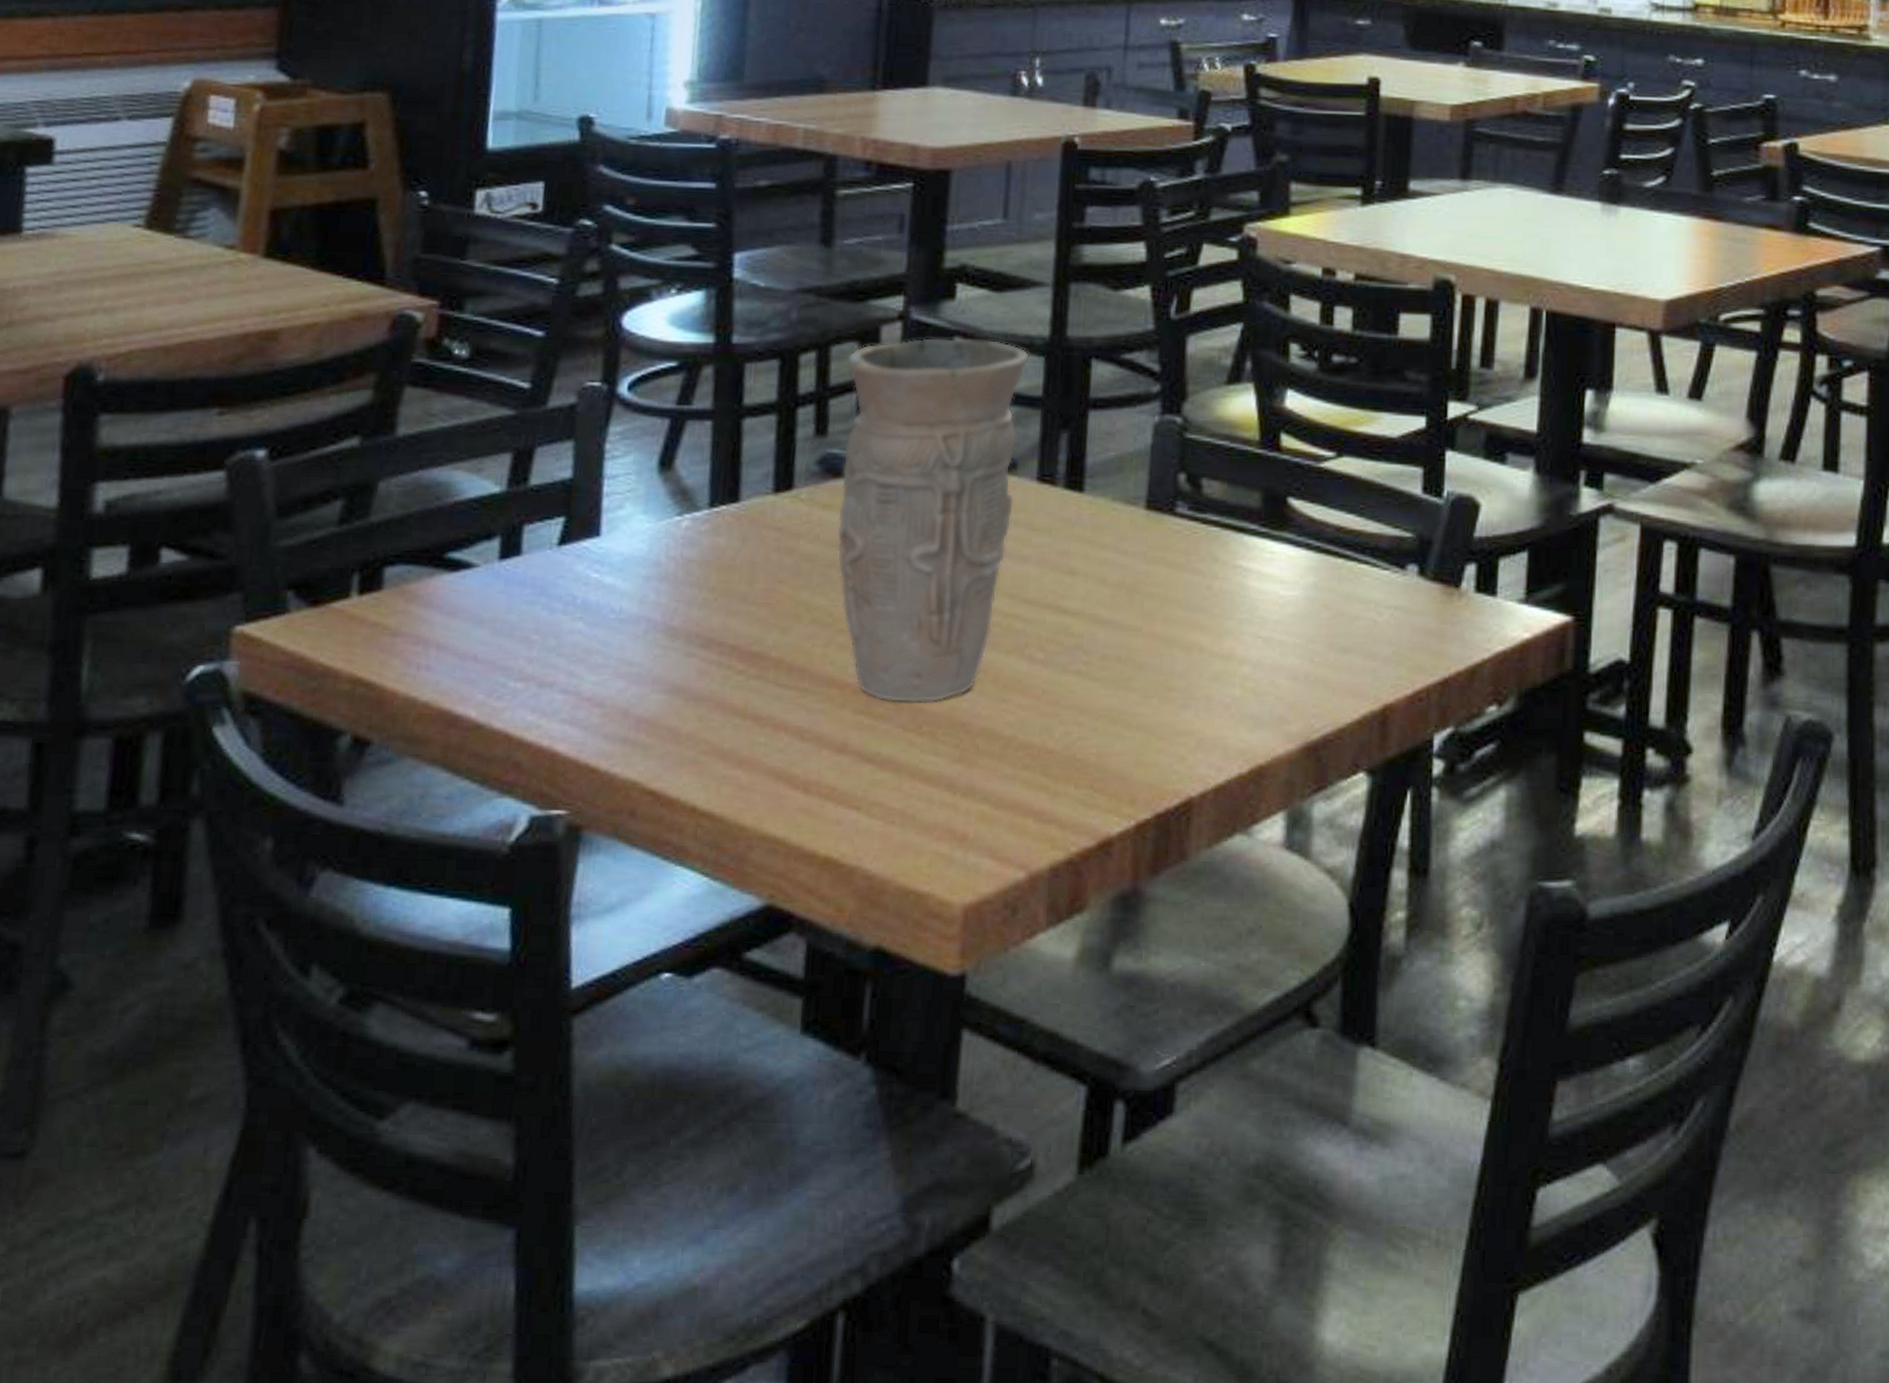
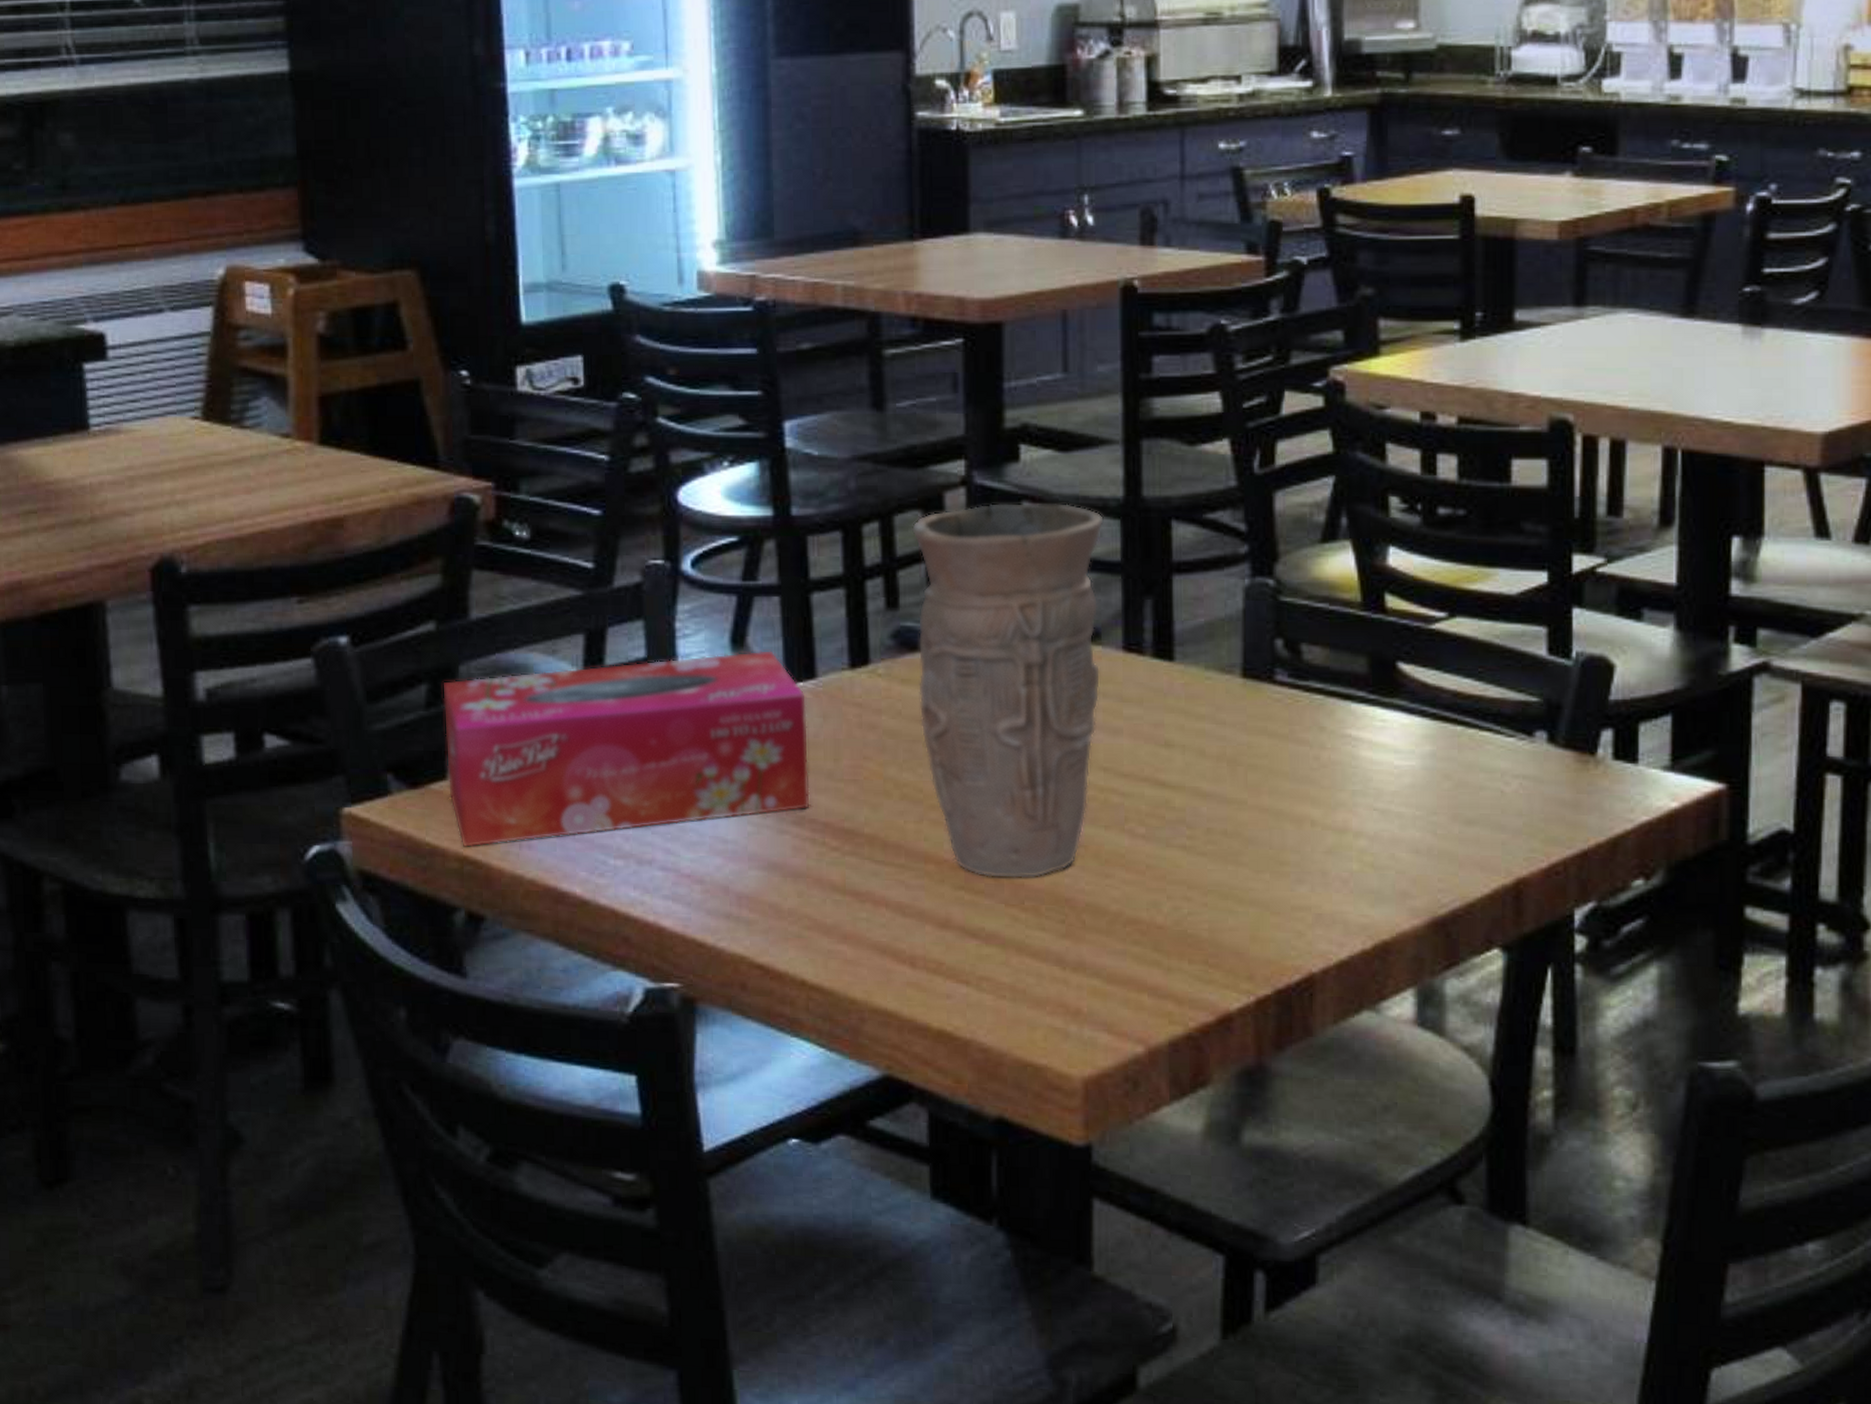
tissue box: none [350,472,728,669] -> present [442,649,810,848]

